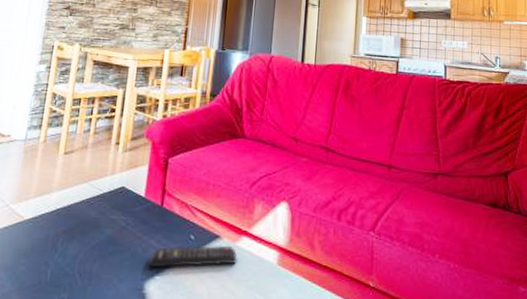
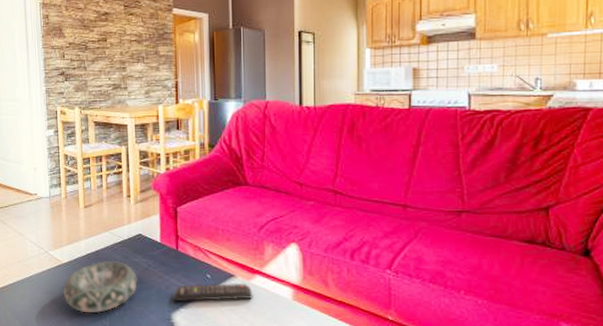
decorative bowl: none [16,217,112,283] -> present [62,260,138,313]

